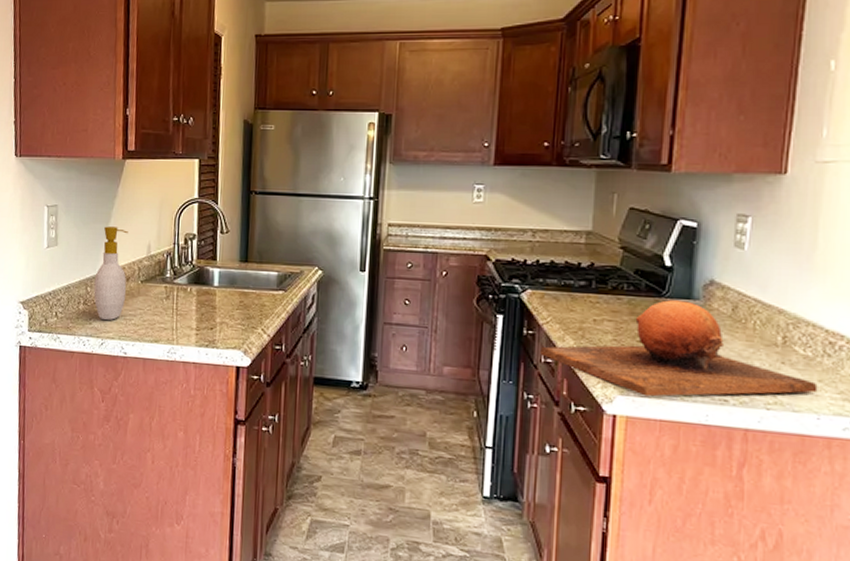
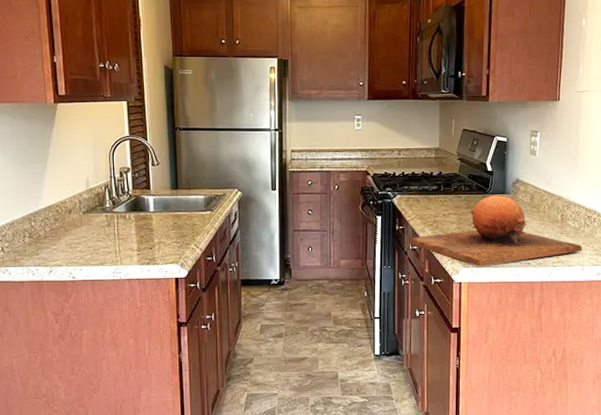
soap bottle: present [93,226,128,321] -> none [37,165,70,251]

